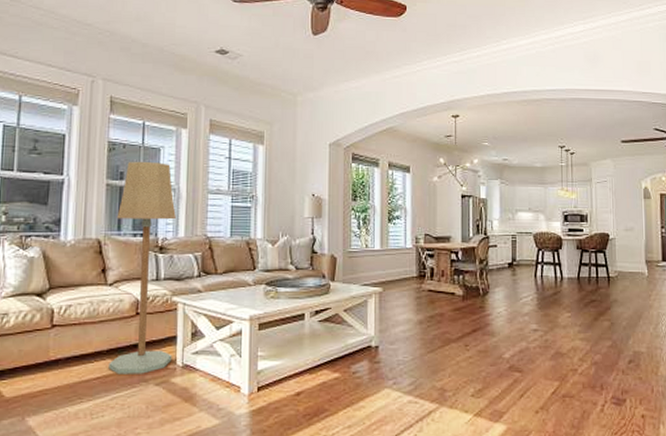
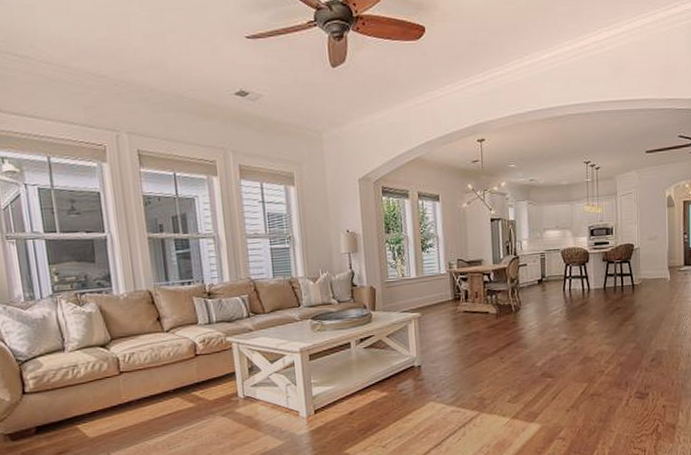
floor lamp: present [108,161,176,375] -> none [162,212,234,410]

